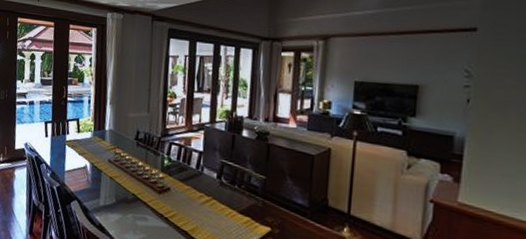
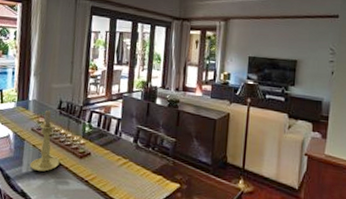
candle holder: none [107,140,138,206] -> present [29,110,60,172]

